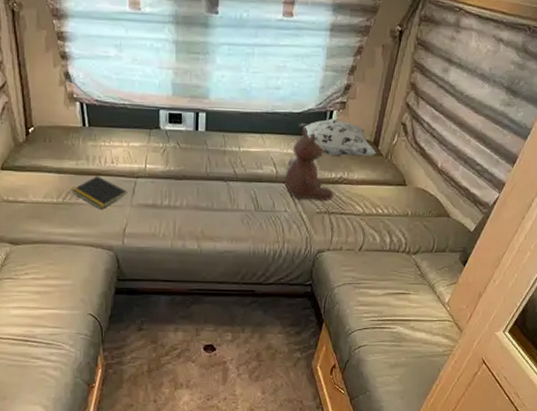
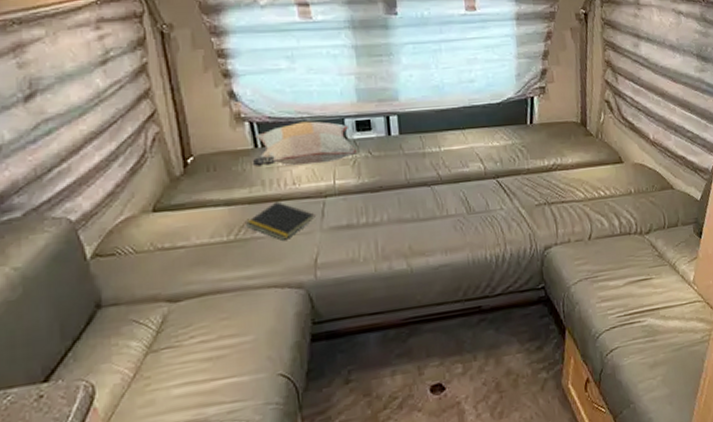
decorative pillow: none [80,108,168,148] -> present [252,121,358,167]
stuffed bear: present [285,128,334,201] -> none [495,117,551,194]
decorative pillow: present [299,118,377,156] -> none [500,104,586,143]

